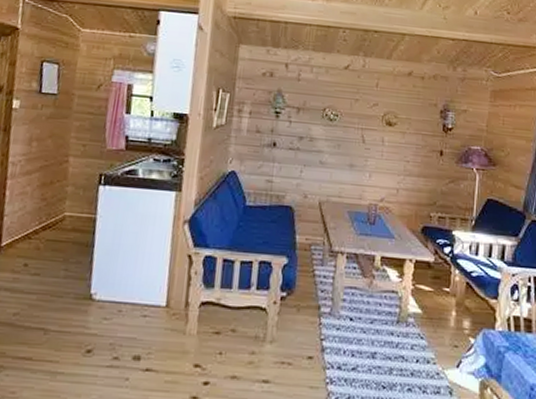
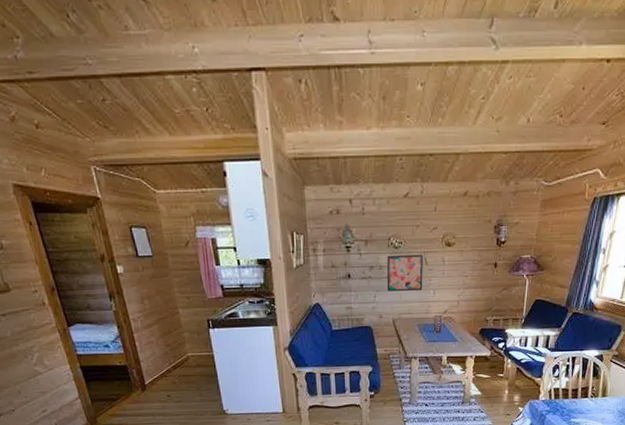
wall art: none [316,128,360,171] -> present [387,255,423,291]

